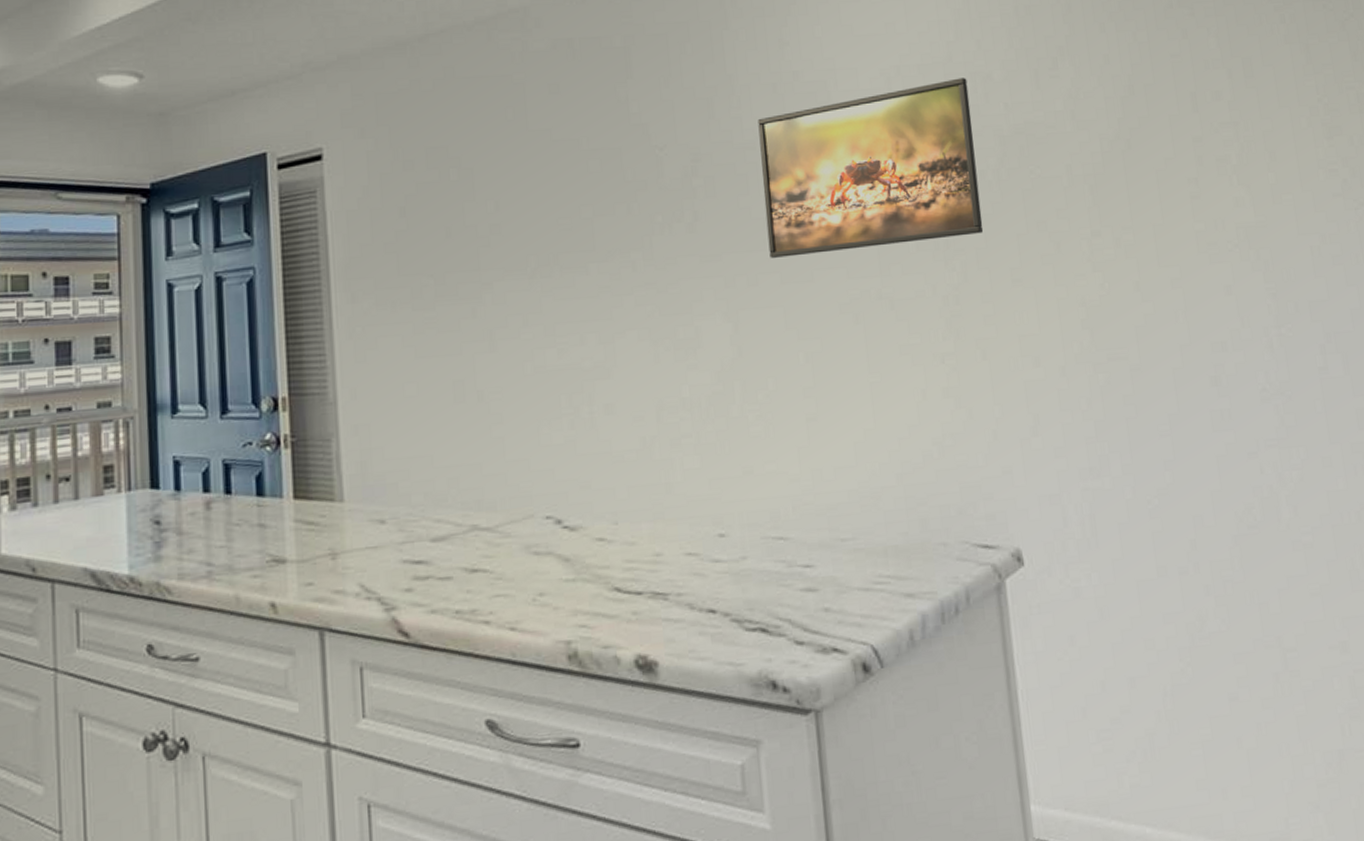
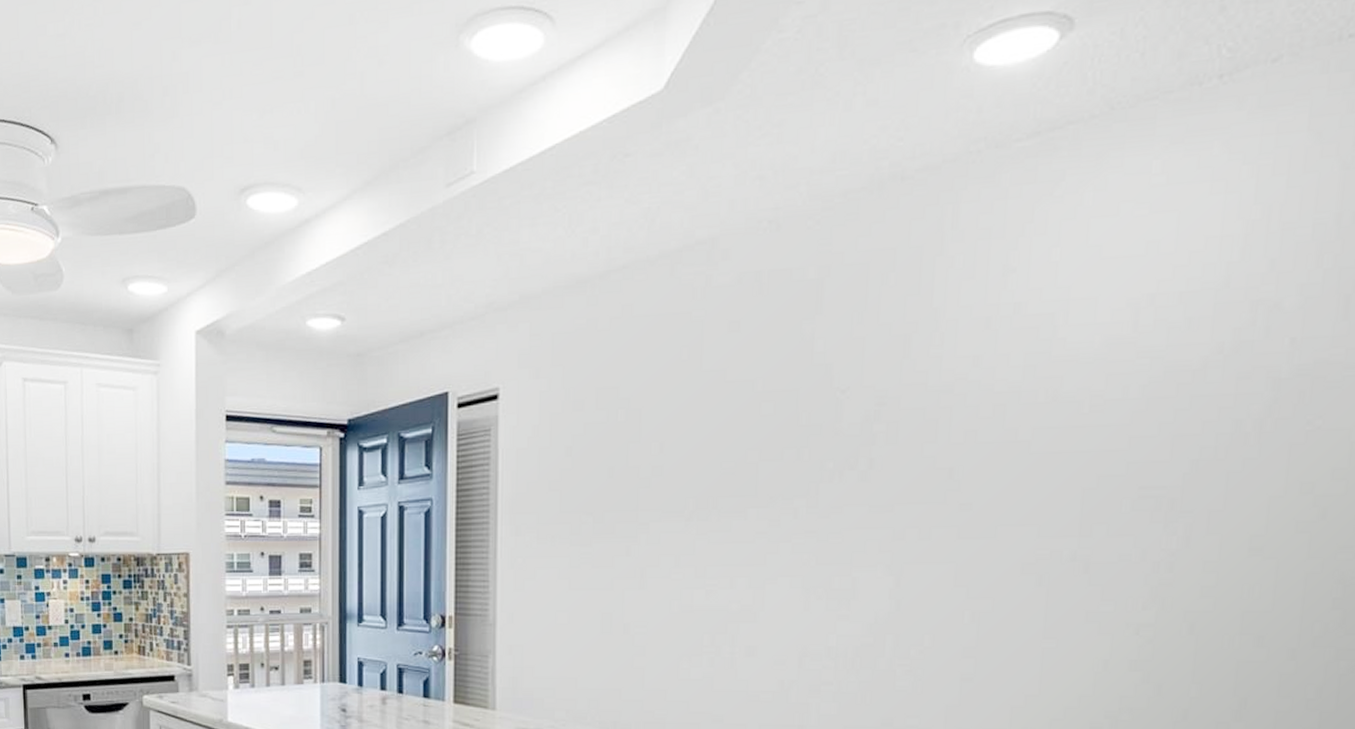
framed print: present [758,78,984,258] -> none [949,307,1245,511]

